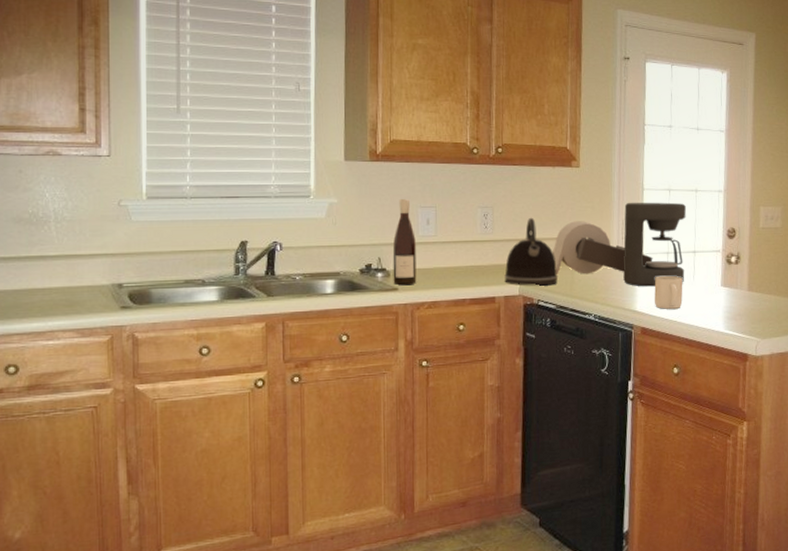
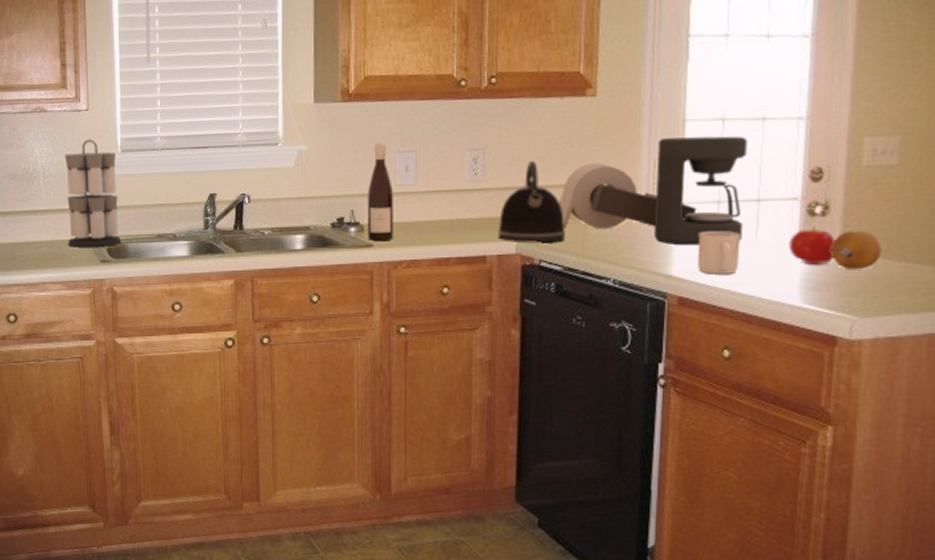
spice rack: none [81,185,145,294] -> present [64,139,122,247]
fruit: none [715,272,745,299] -> present [789,227,835,263]
fruit: none [742,274,773,304] -> present [831,230,882,270]

